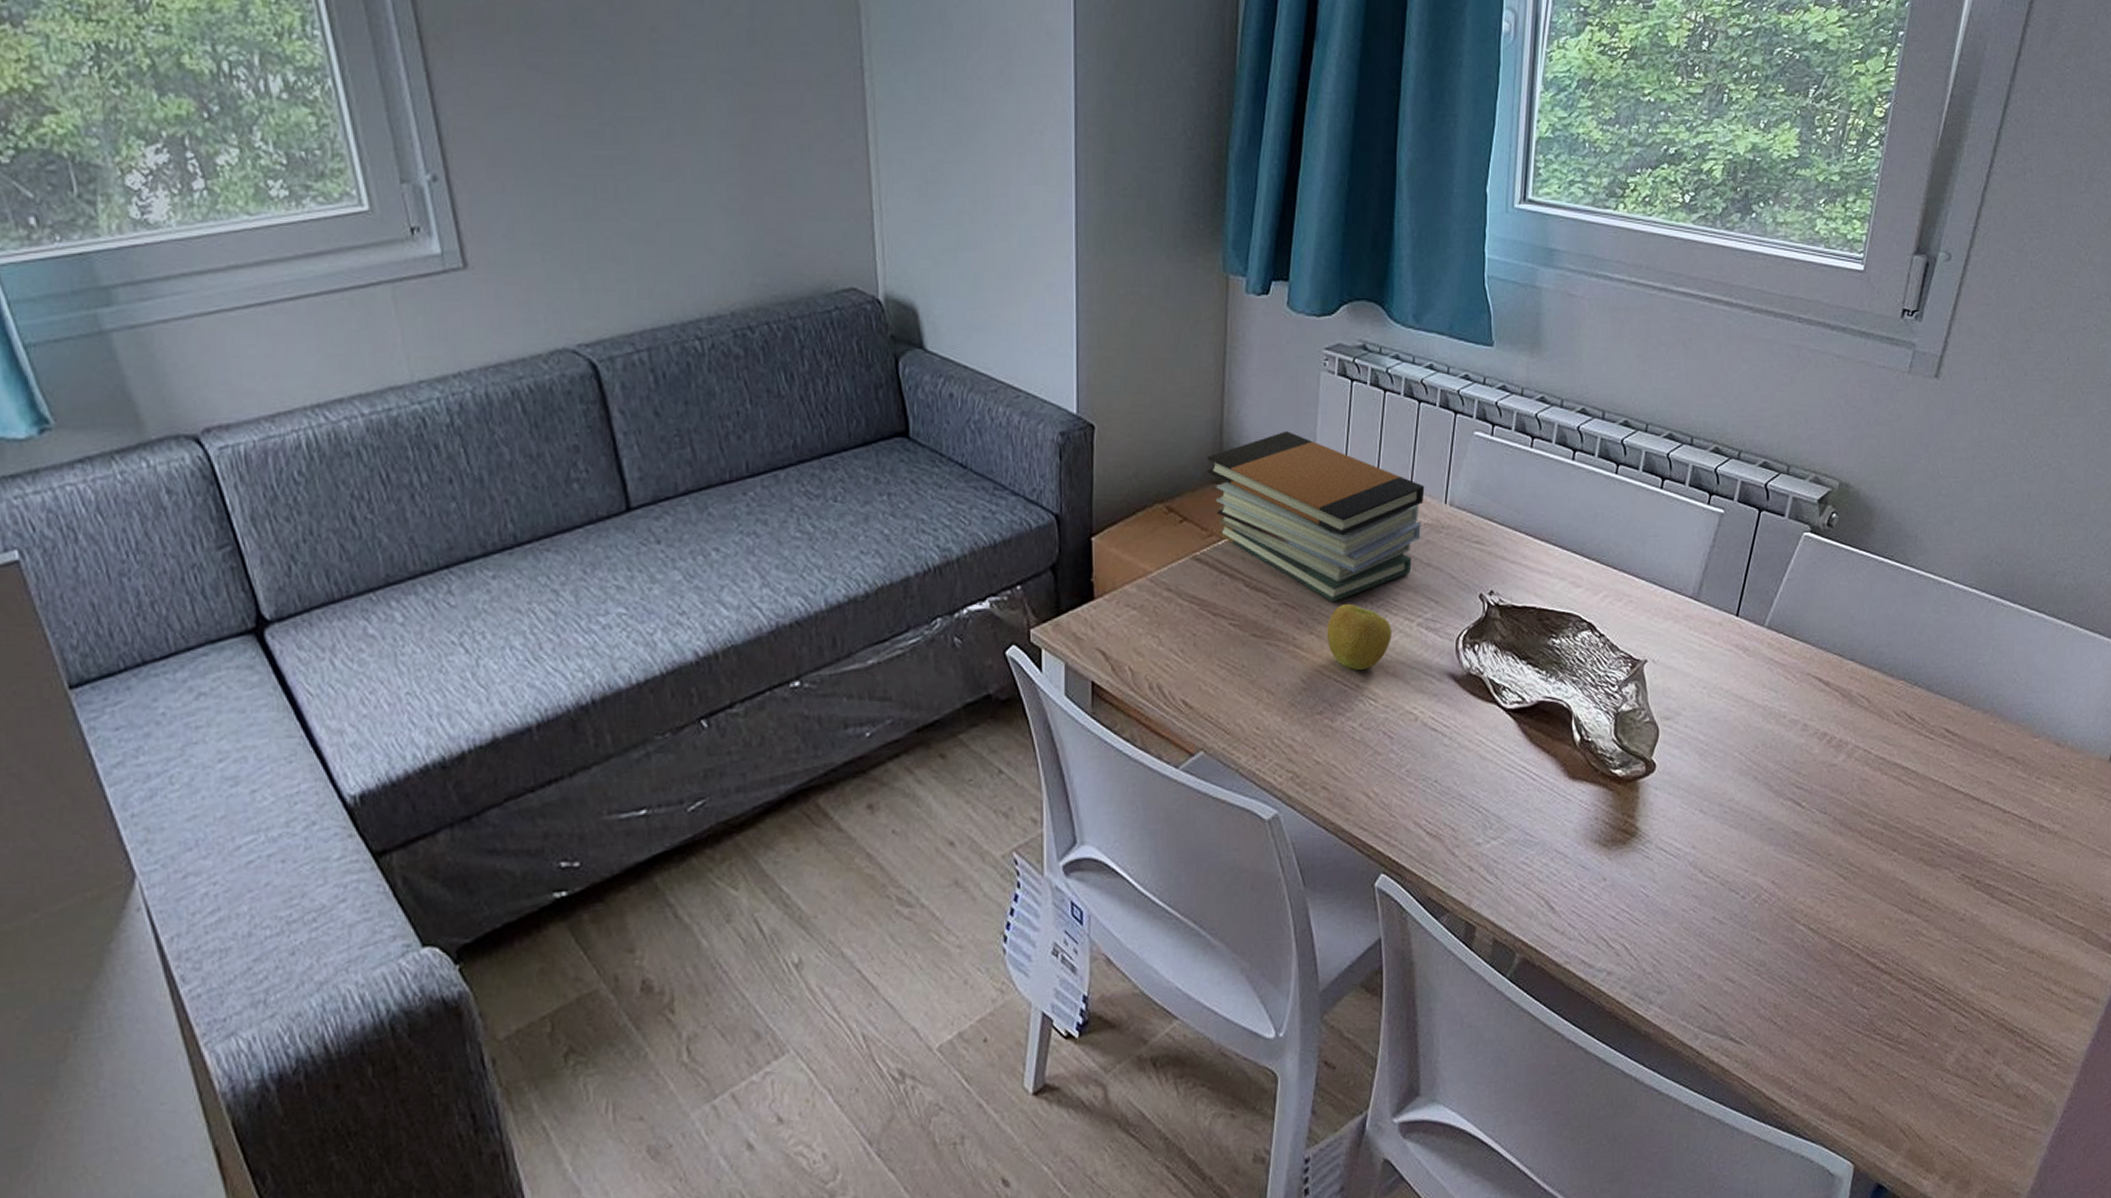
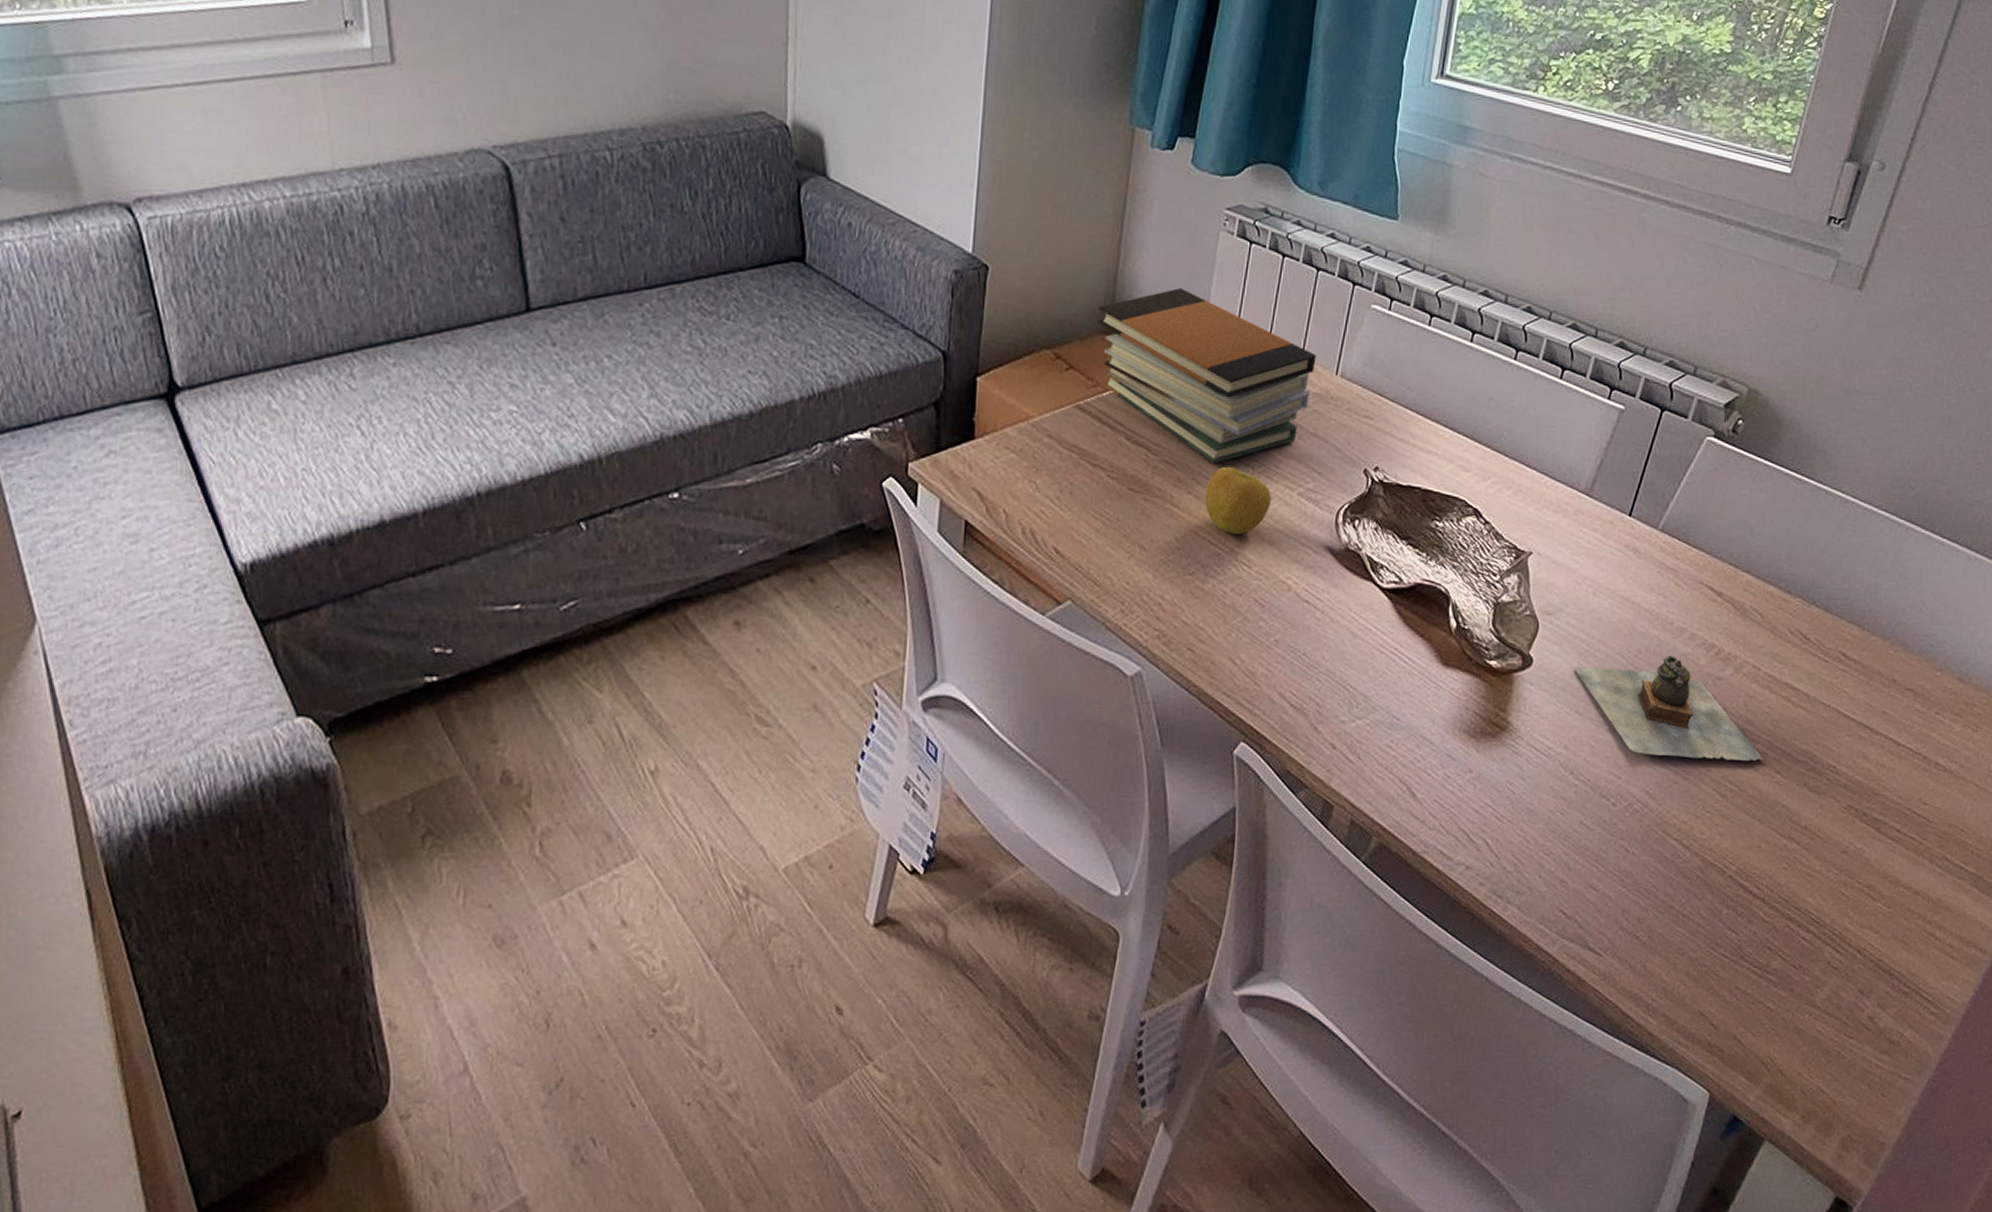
teapot: none [1695,747,1879,846] -> present [1573,655,1762,762]

